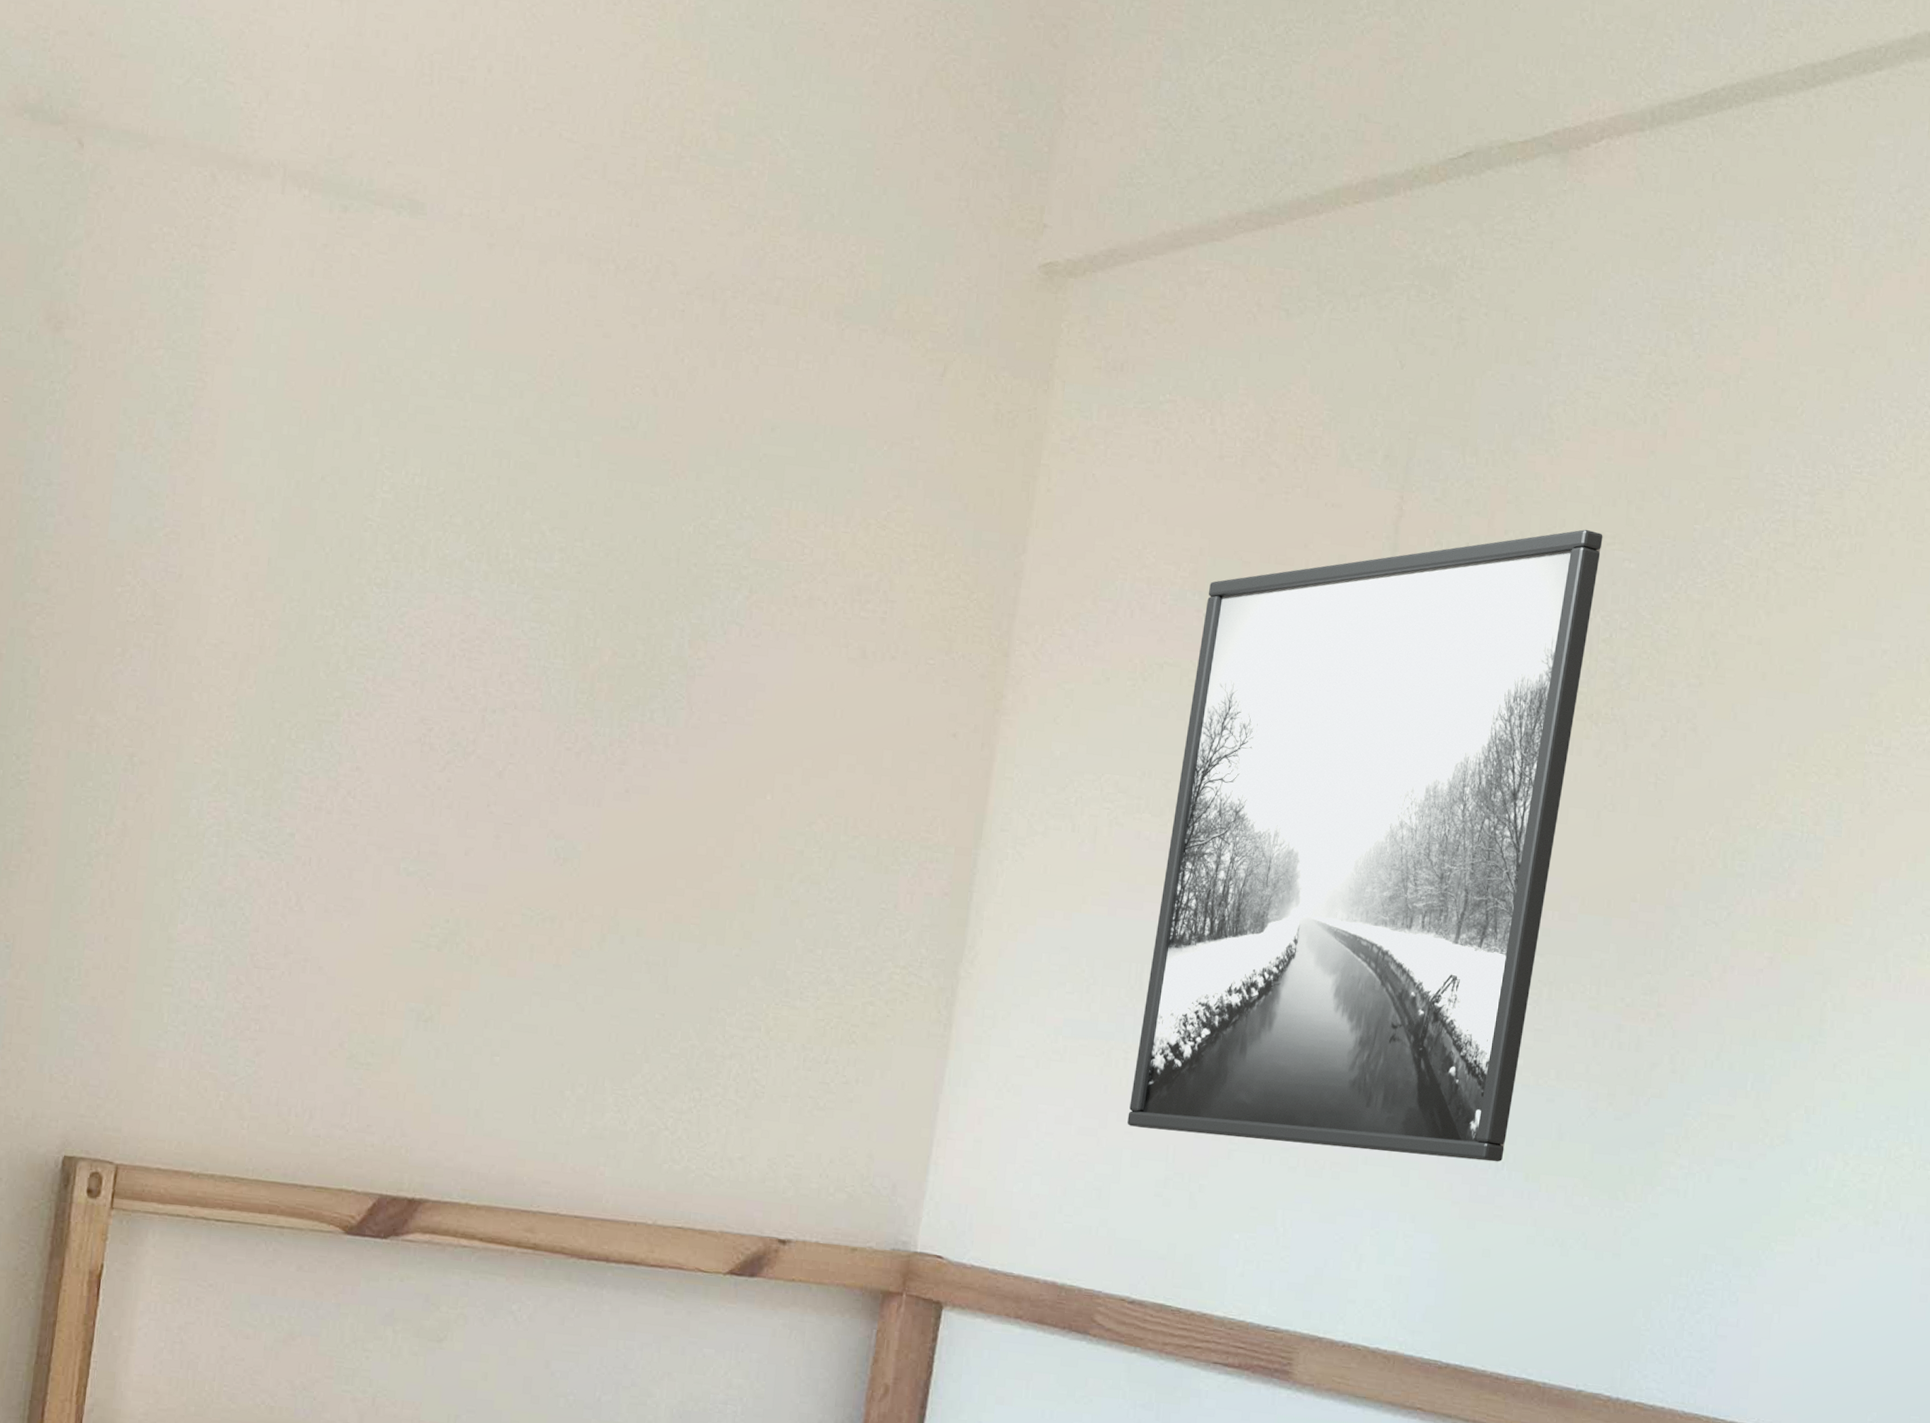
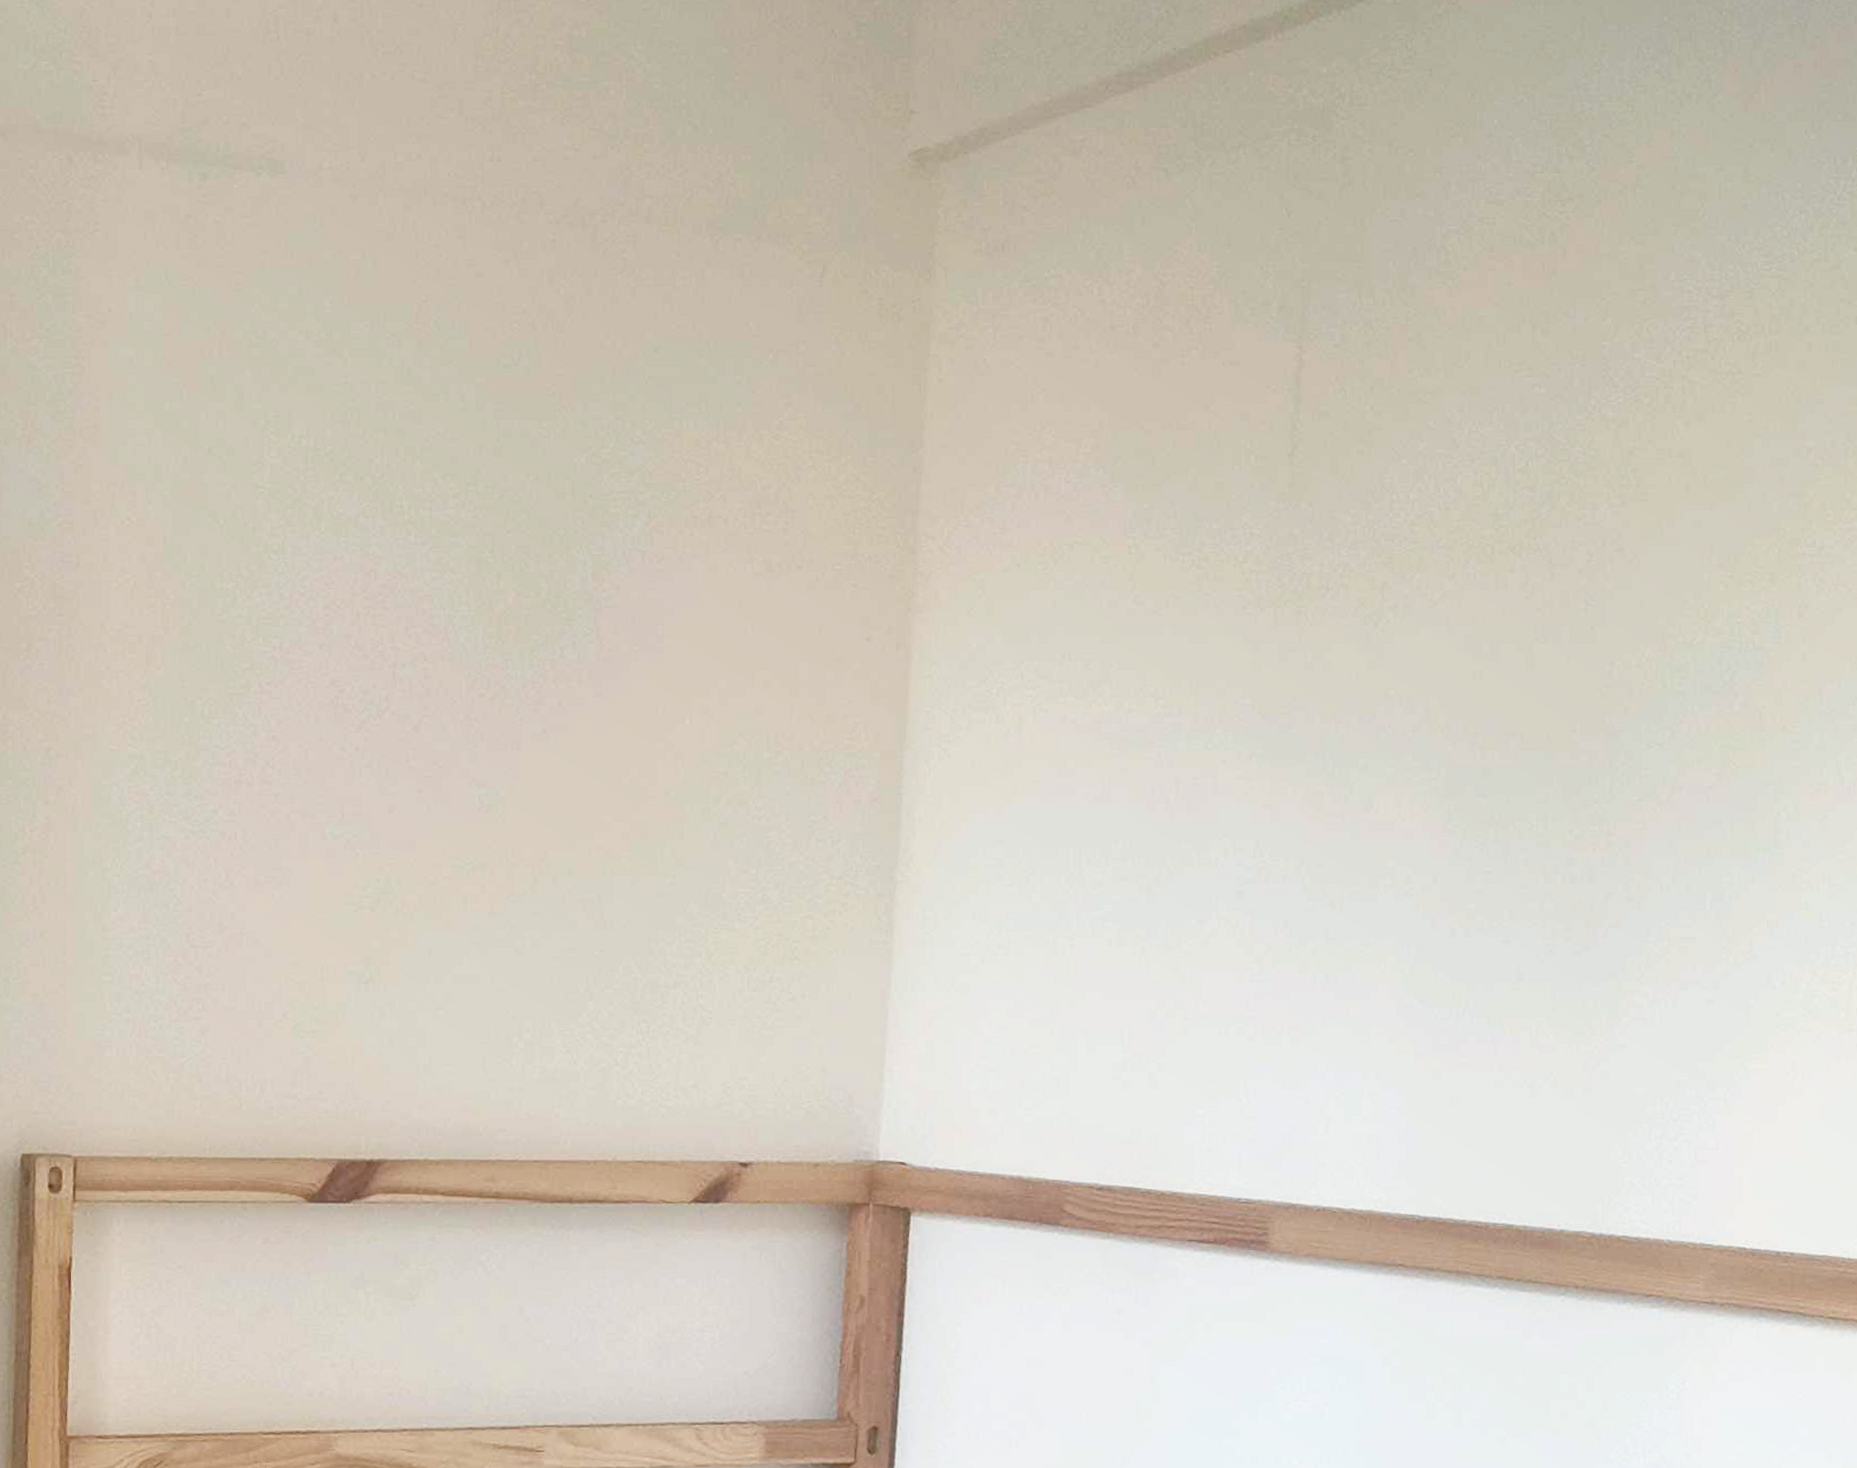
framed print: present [1127,529,1603,1162] -> none [1079,358,1510,1014]

